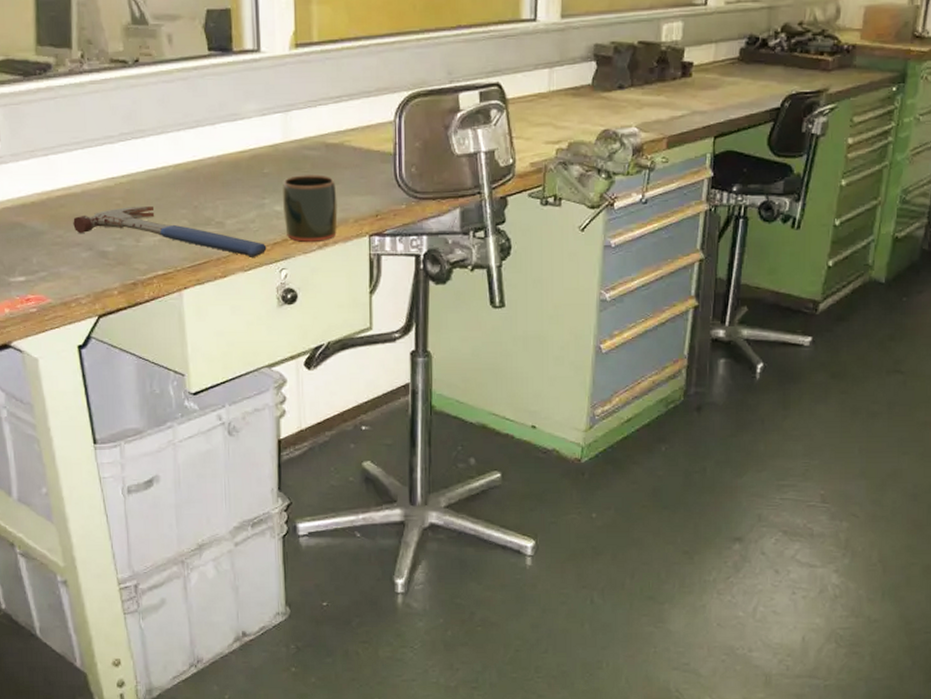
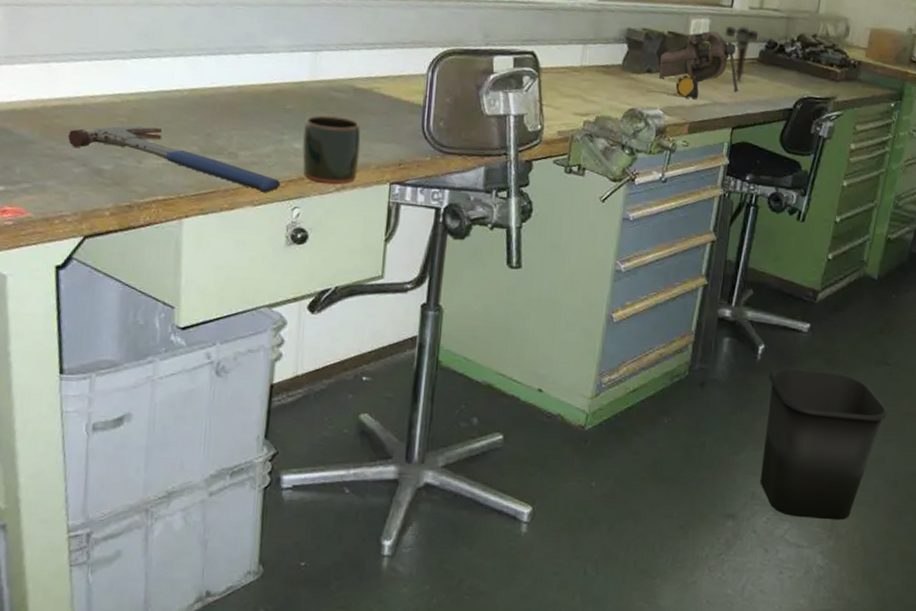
tape measure: none [619,85,676,111] -> present [646,74,699,99]
bench vise: none [631,34,719,98] -> present [658,31,739,93]
clamp: none [699,23,738,85] -> present [724,25,759,81]
waste bin: none [766,386,905,538] -> present [760,368,889,520]

